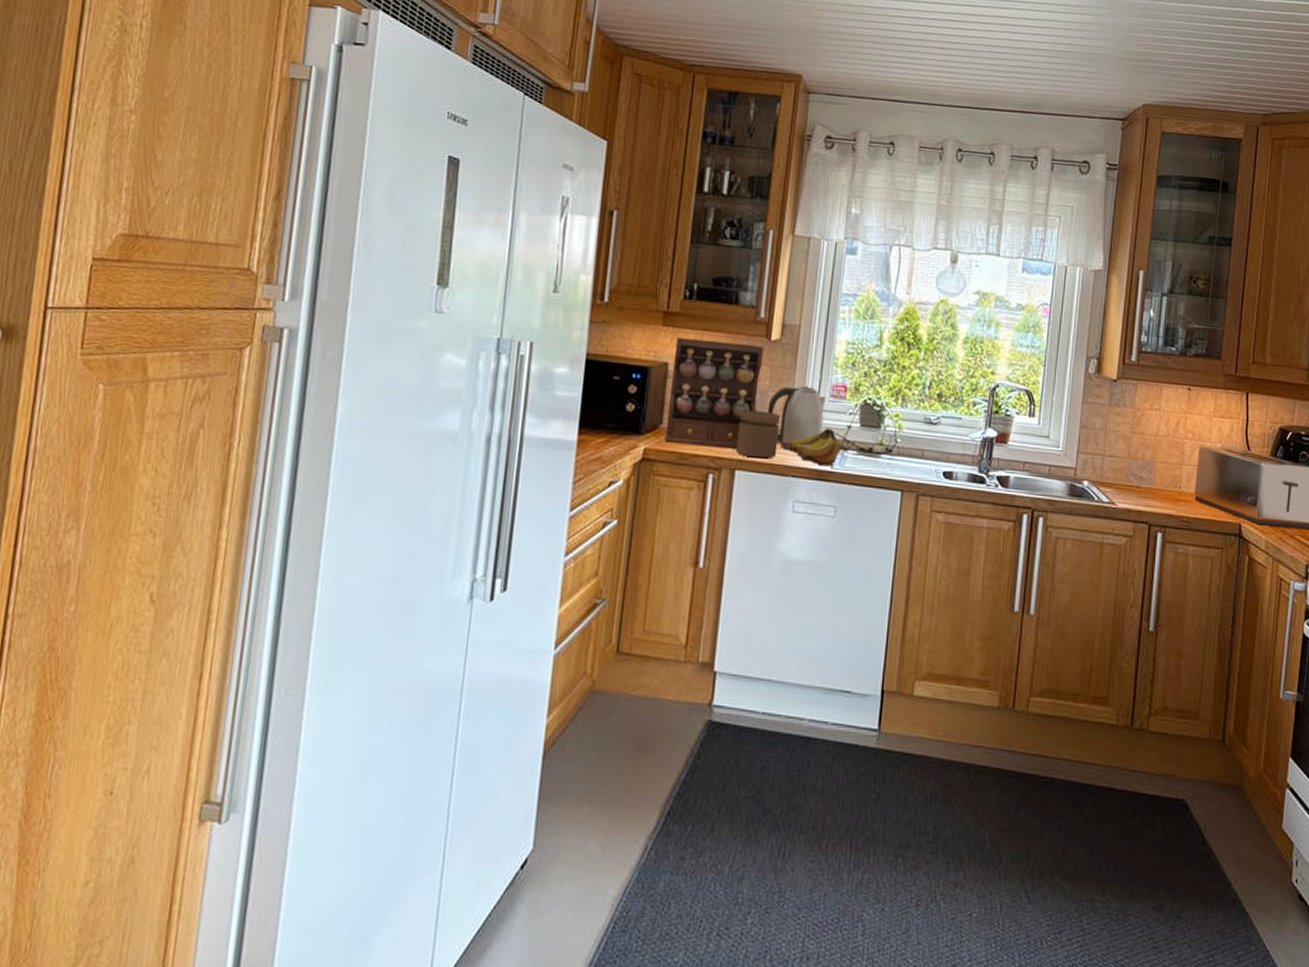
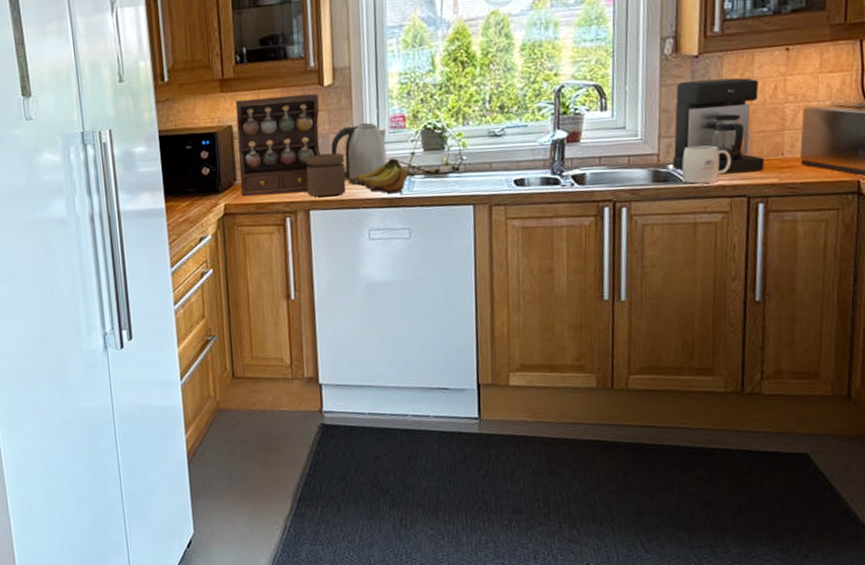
coffee maker: none [1087,403,1164,501] -> present [673,77,764,173]
mug: none [1095,465,1138,505] -> present [682,145,732,184]

